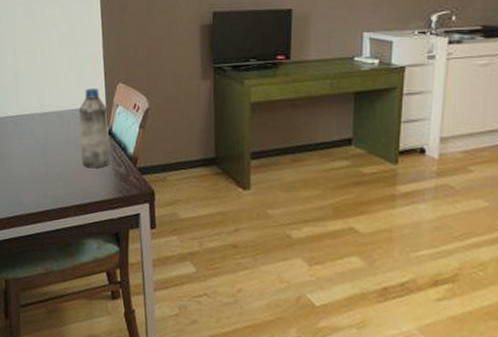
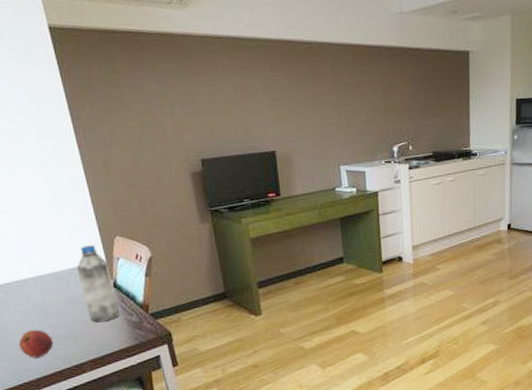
apple: none [17,164,47,193] -> present [18,329,54,358]

